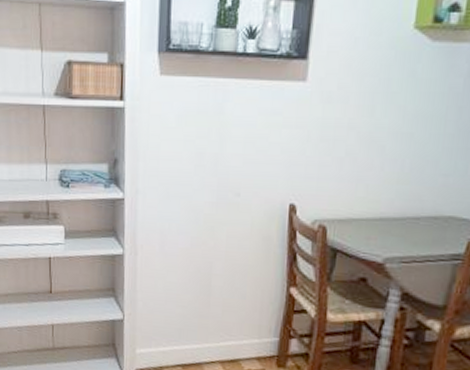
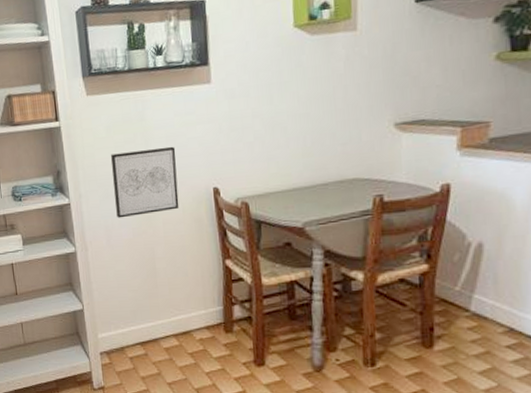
wall art: none [175,148,254,224] -> present [110,146,180,218]

